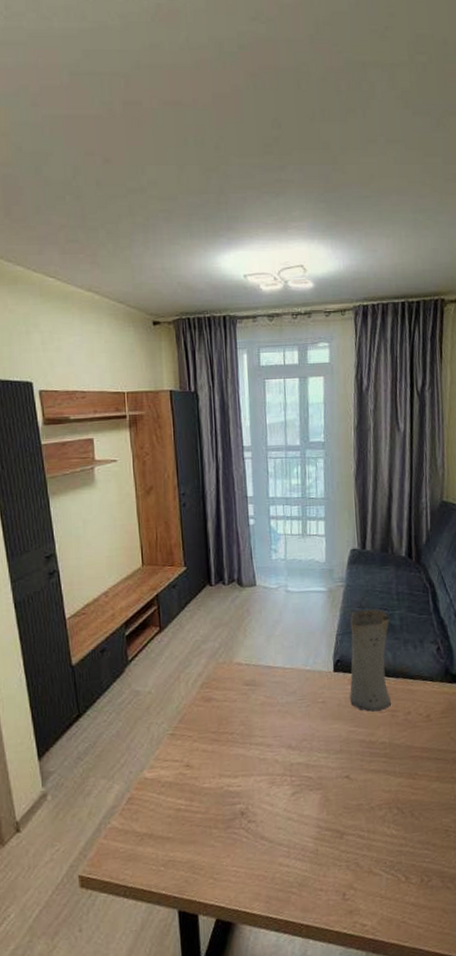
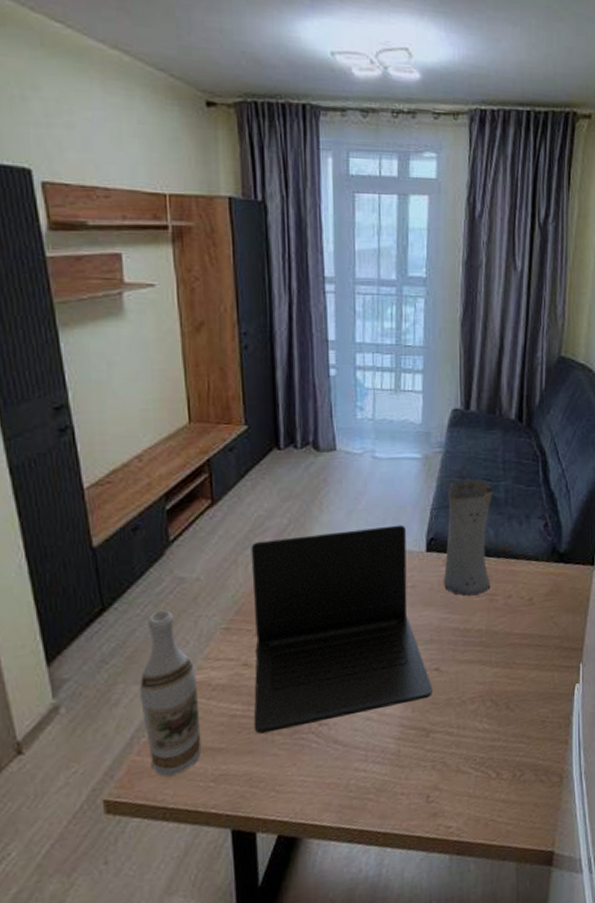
wine bottle: none [106,717,154,859] -> present [139,609,202,777]
laptop: none [190,648,344,827] -> present [251,524,433,734]

